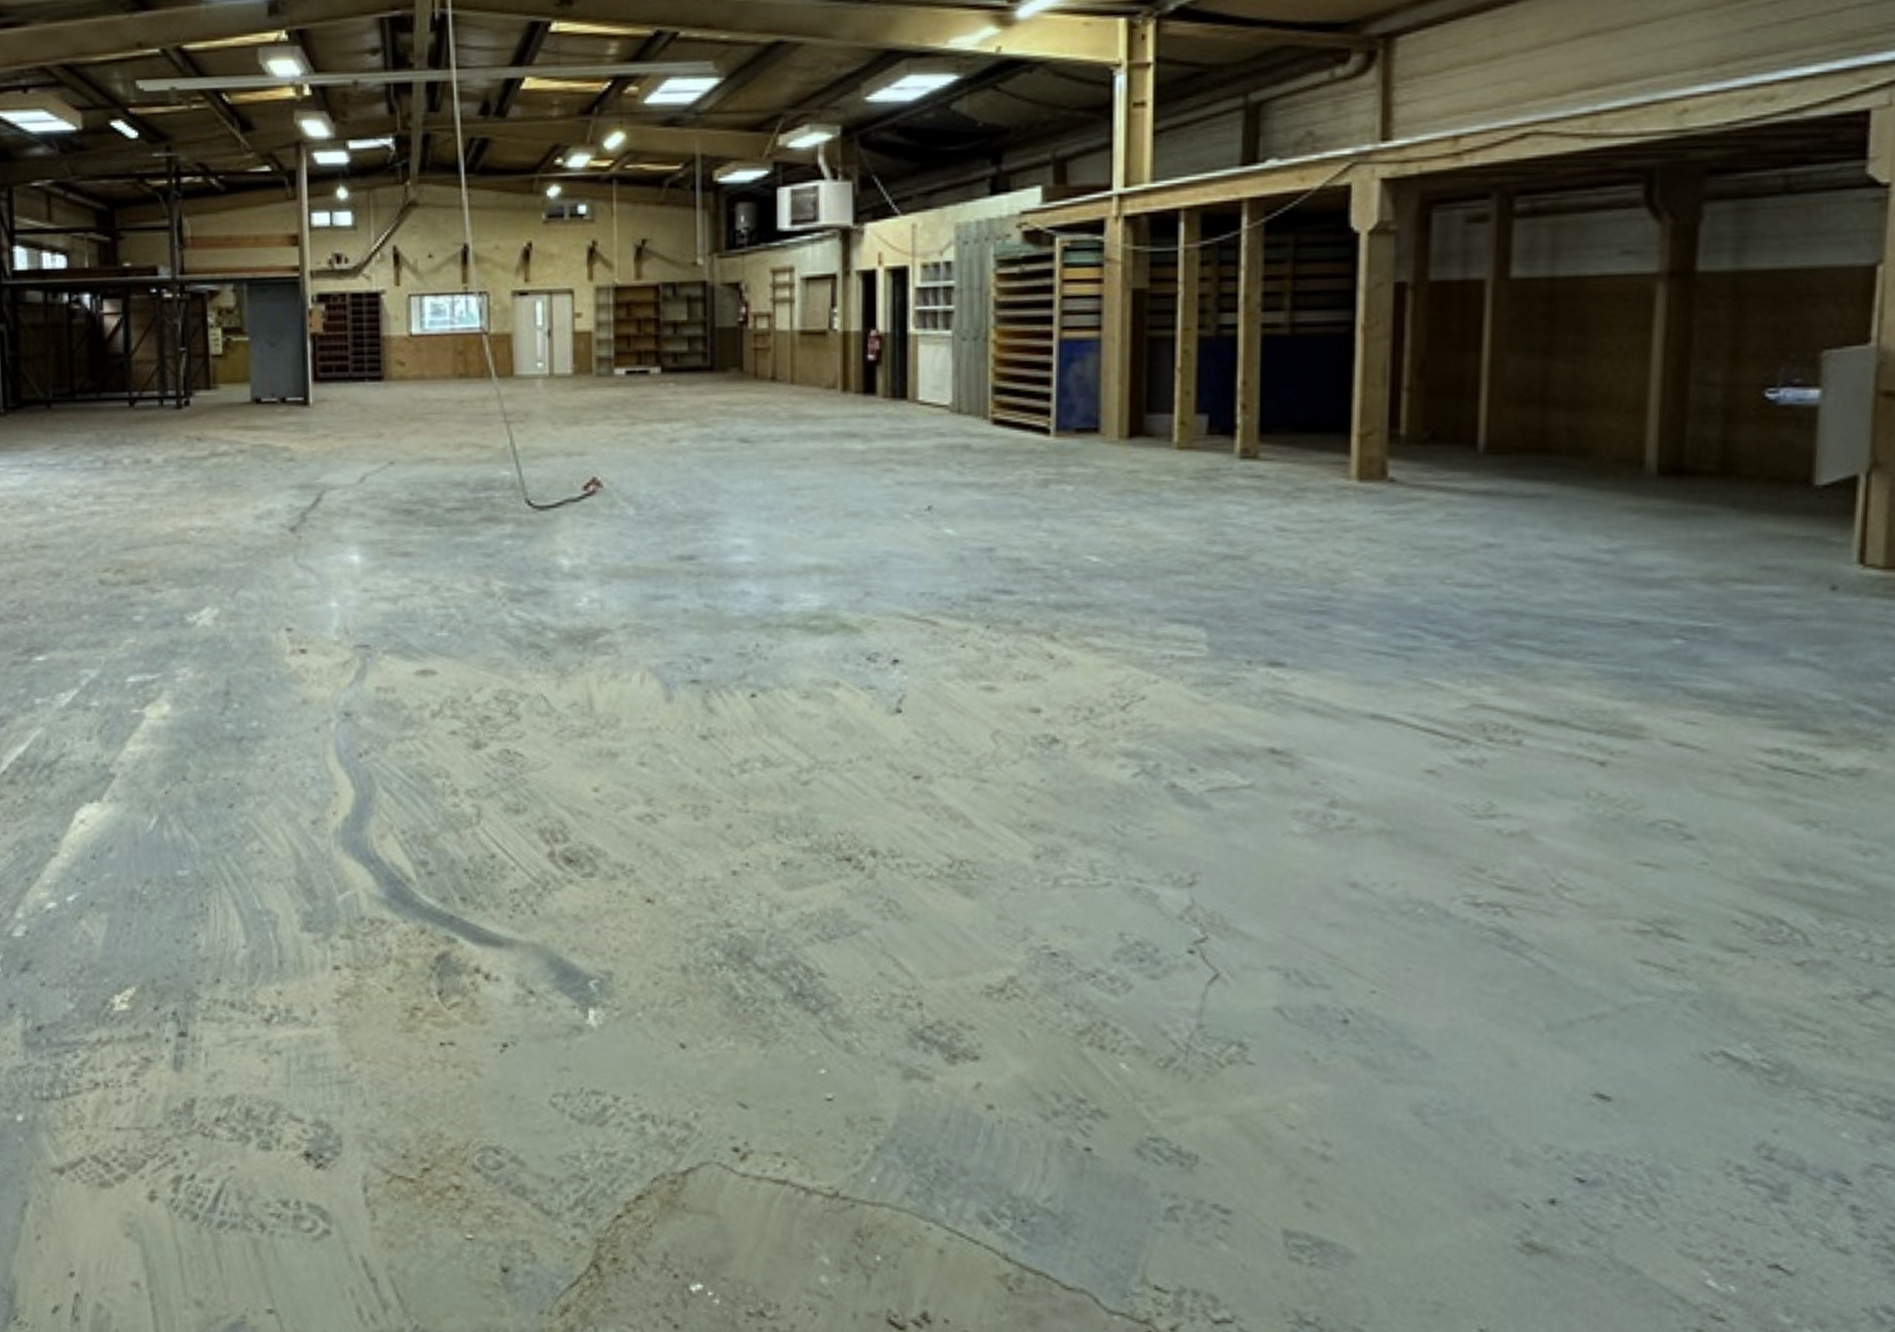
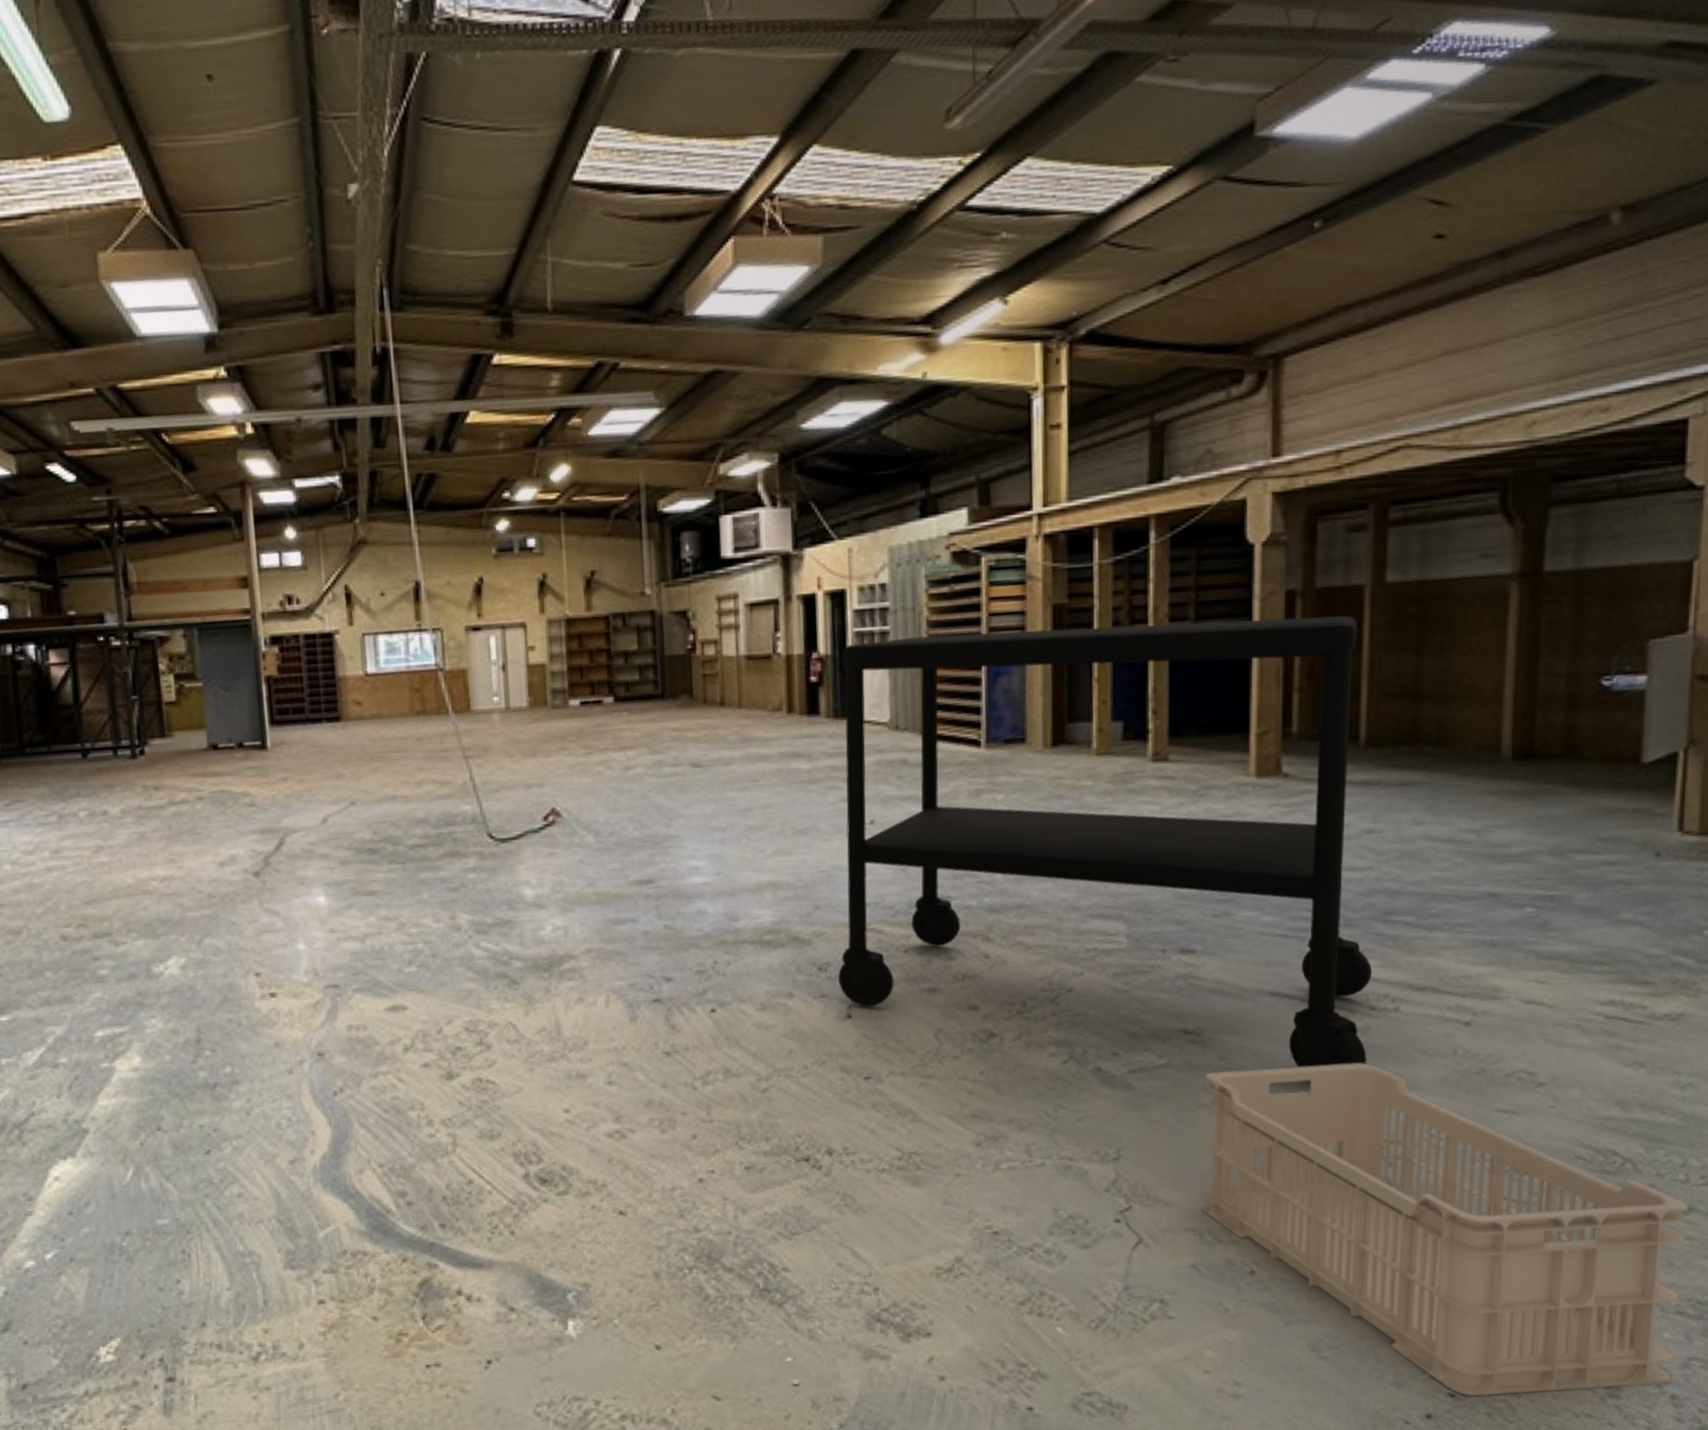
utility cart: none [888,311,1491,801] -> present [838,615,1373,1068]
plastic crate: none [1288,796,1870,1192] -> present [1201,1062,1687,1397]

